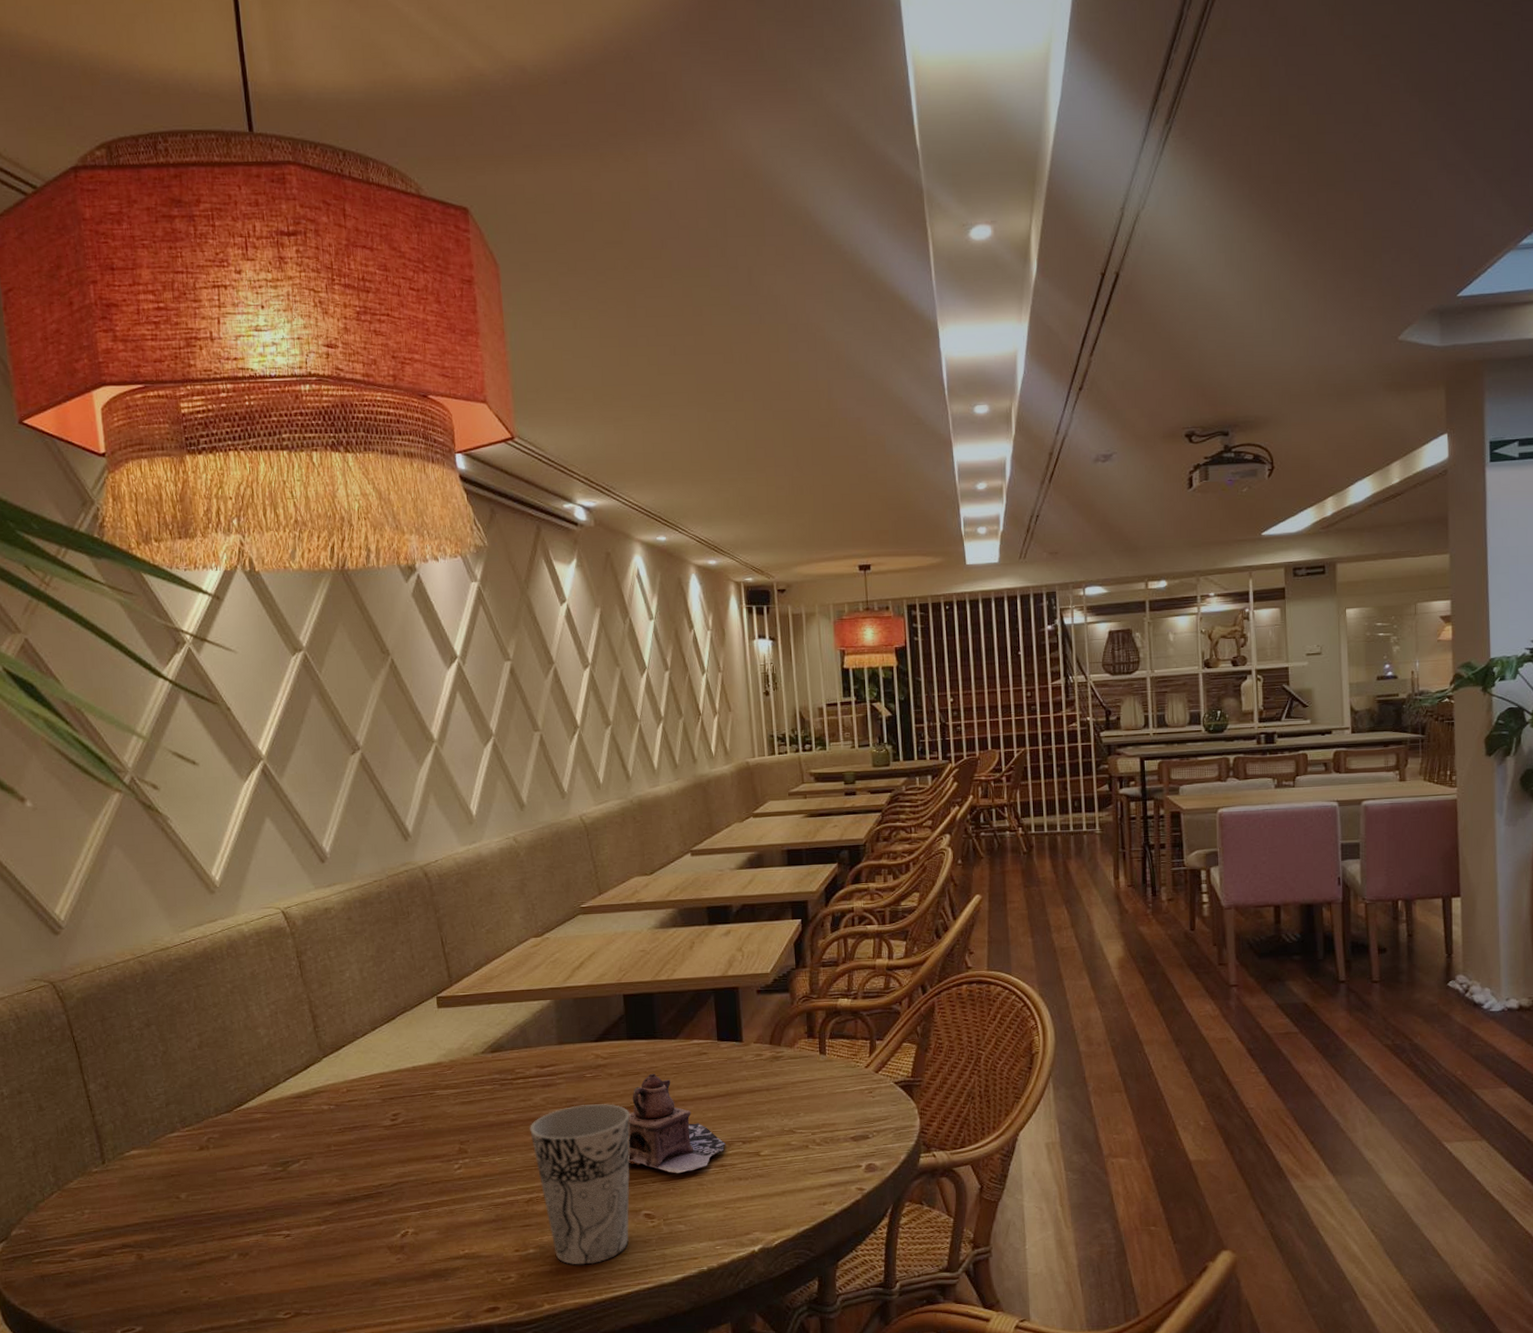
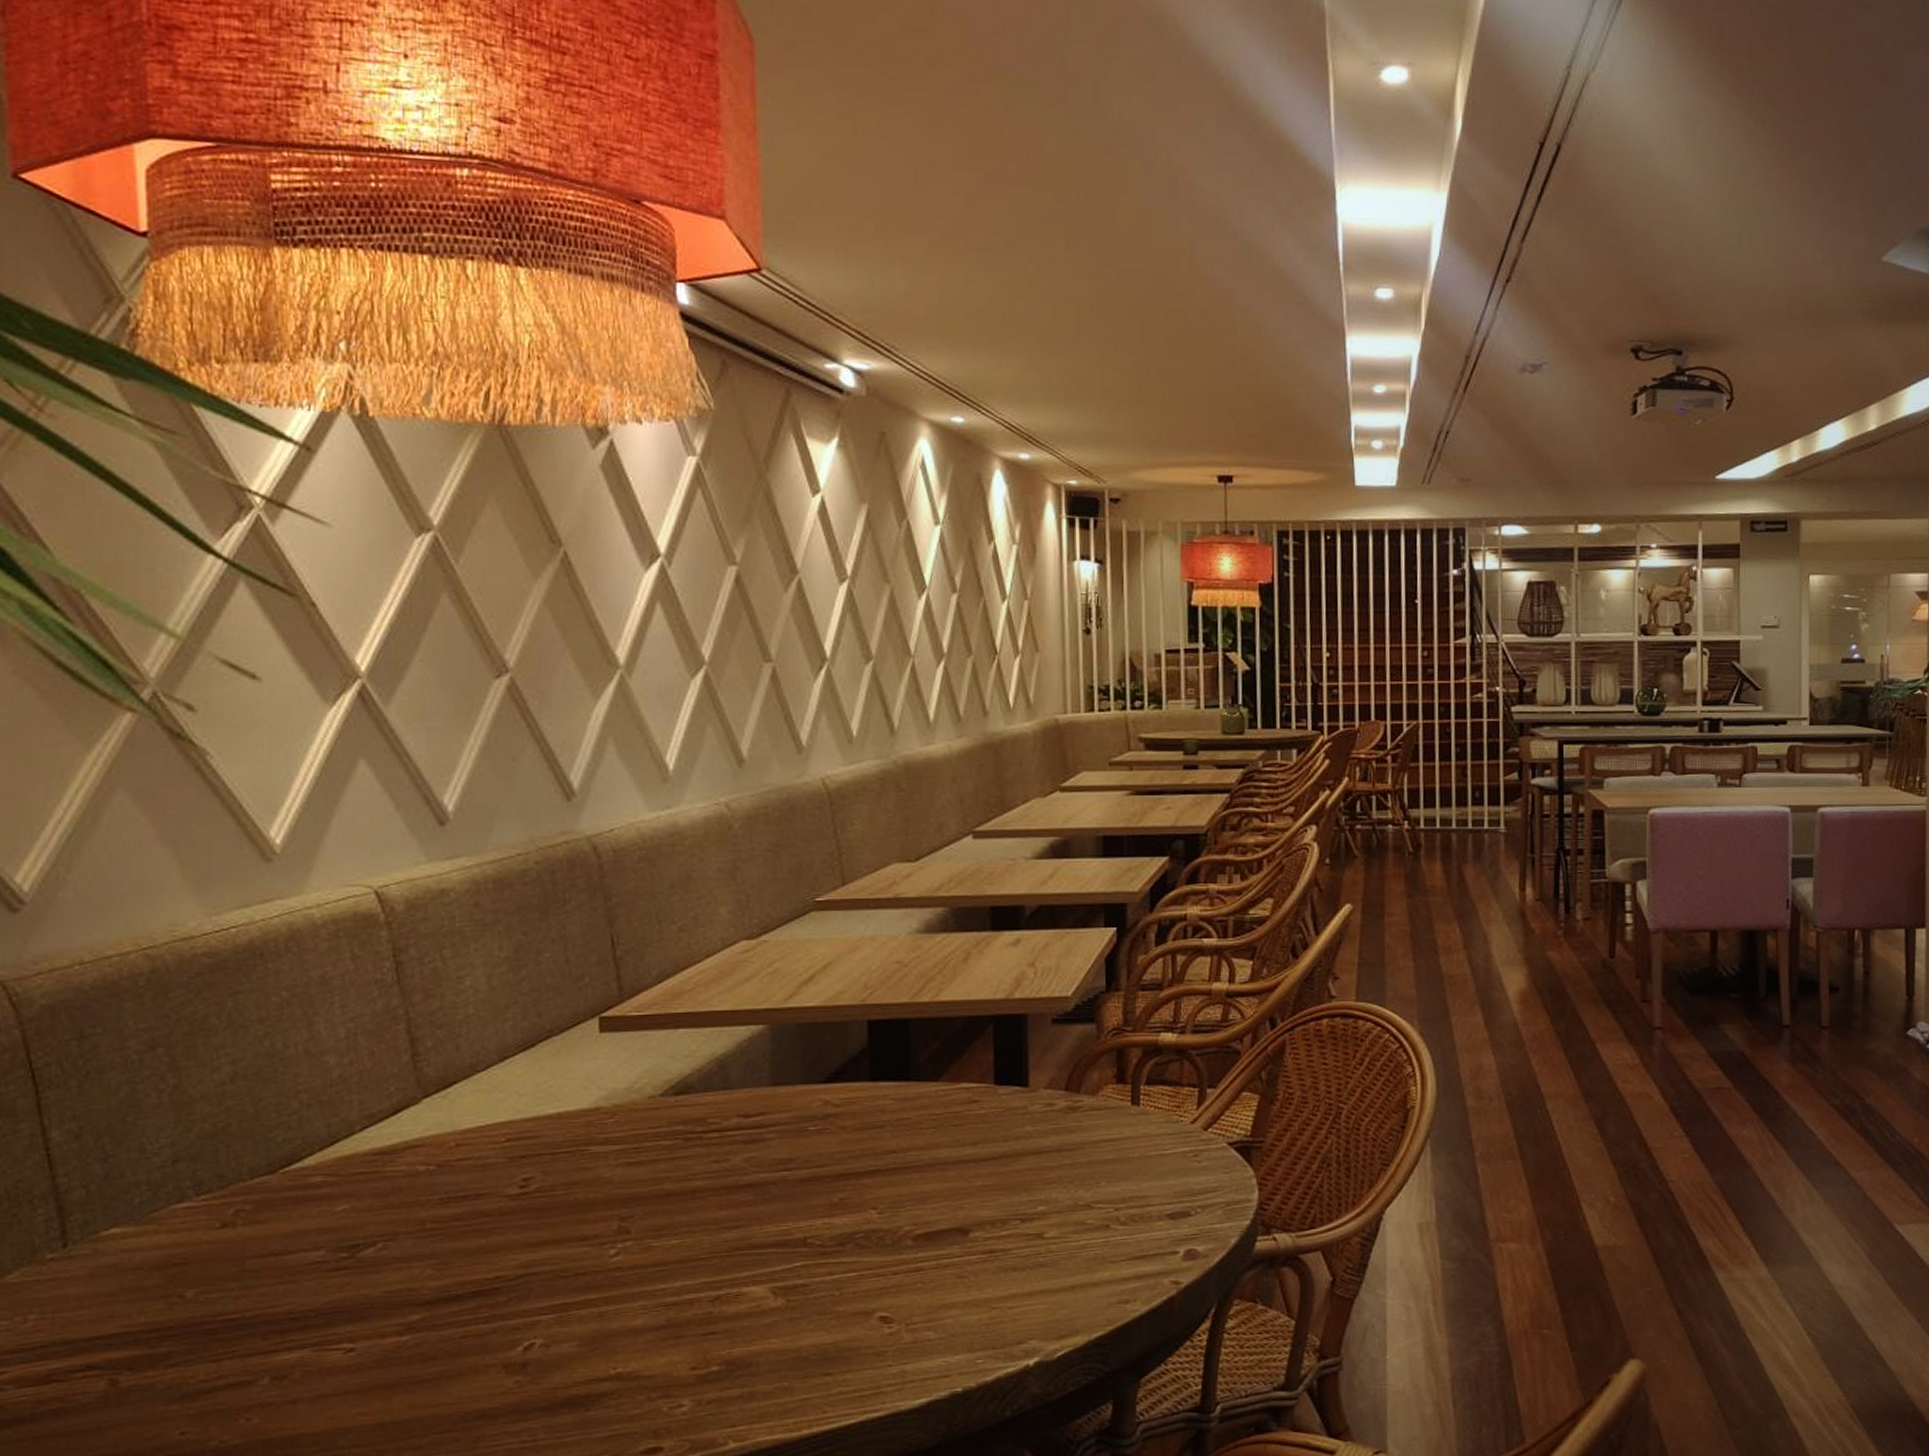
cup: present [530,1104,630,1265] -> none [723,1167,867,1387]
teapot: present [628,1073,726,1174] -> none [861,1127,997,1263]

